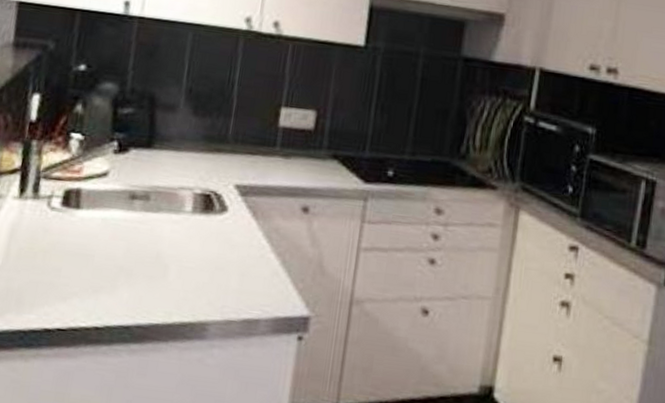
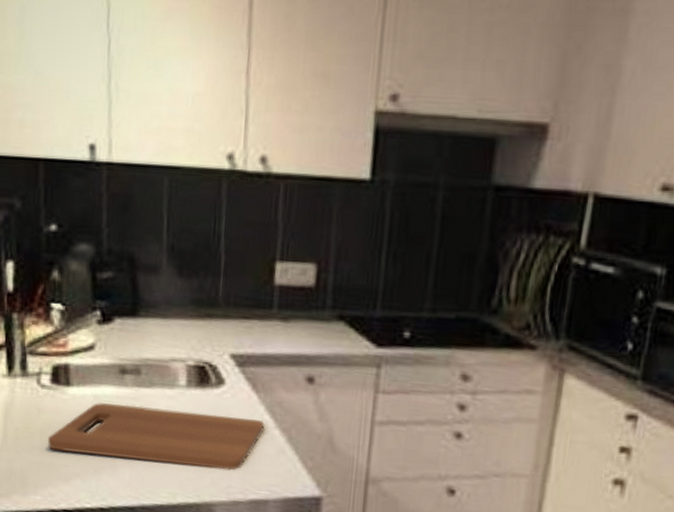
cutting board: none [49,225,262,292] -> present [48,403,265,471]

